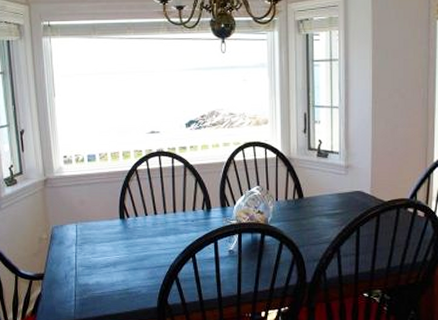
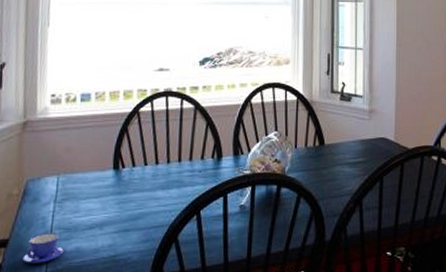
teacup: none [56,269,87,293] -> present [22,233,64,263]

